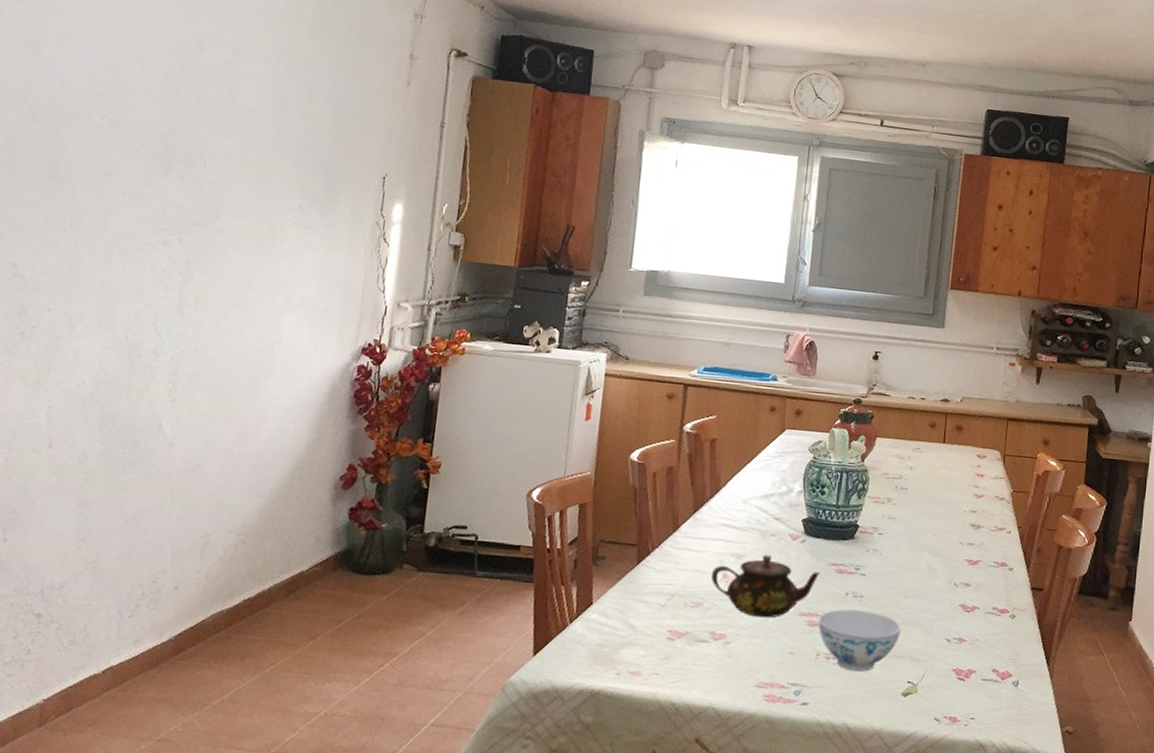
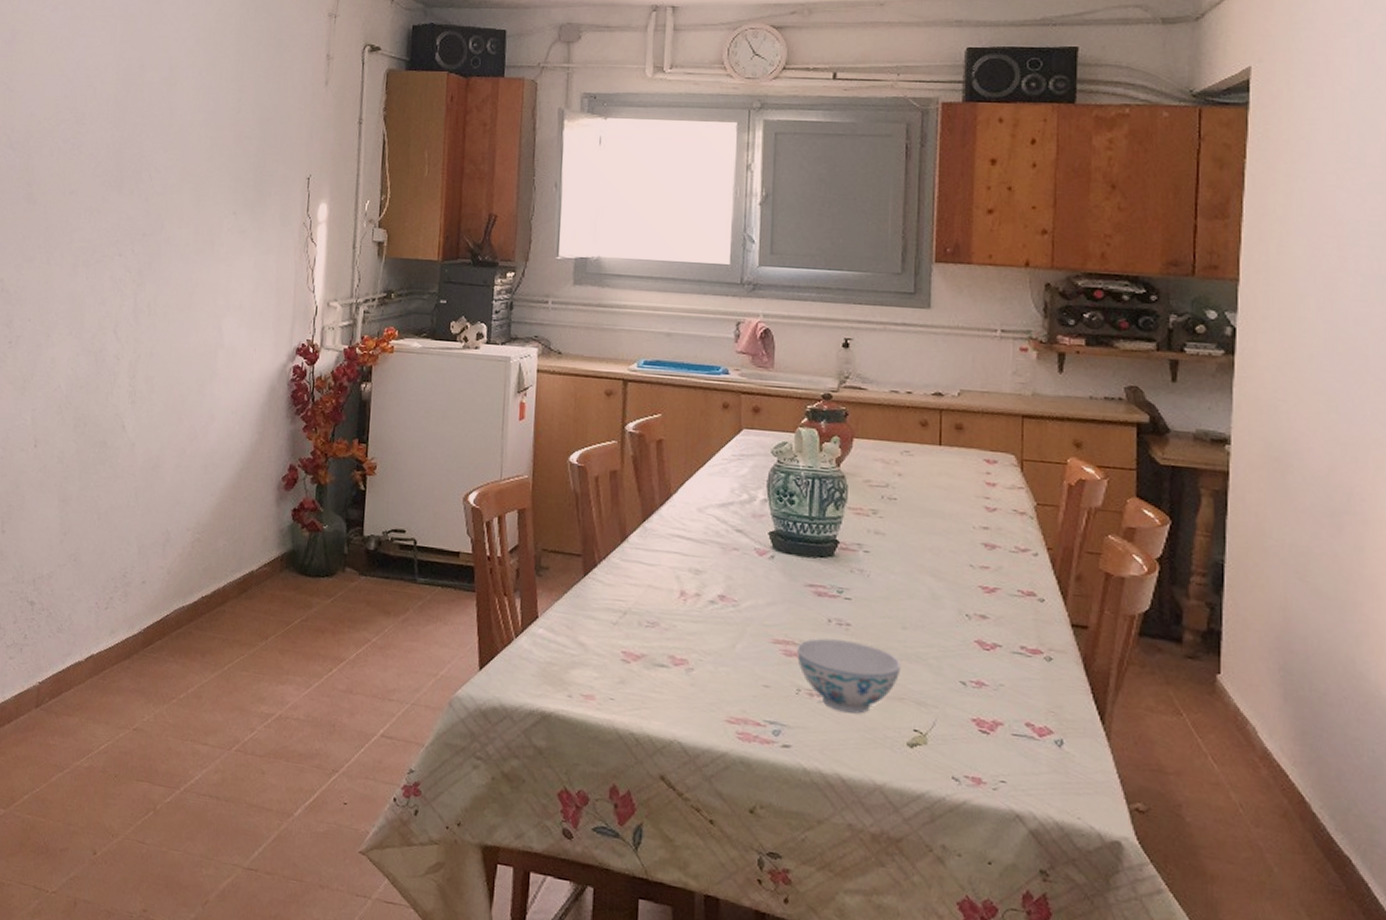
teapot: present [710,554,821,618] -> none [666,570,796,644]

